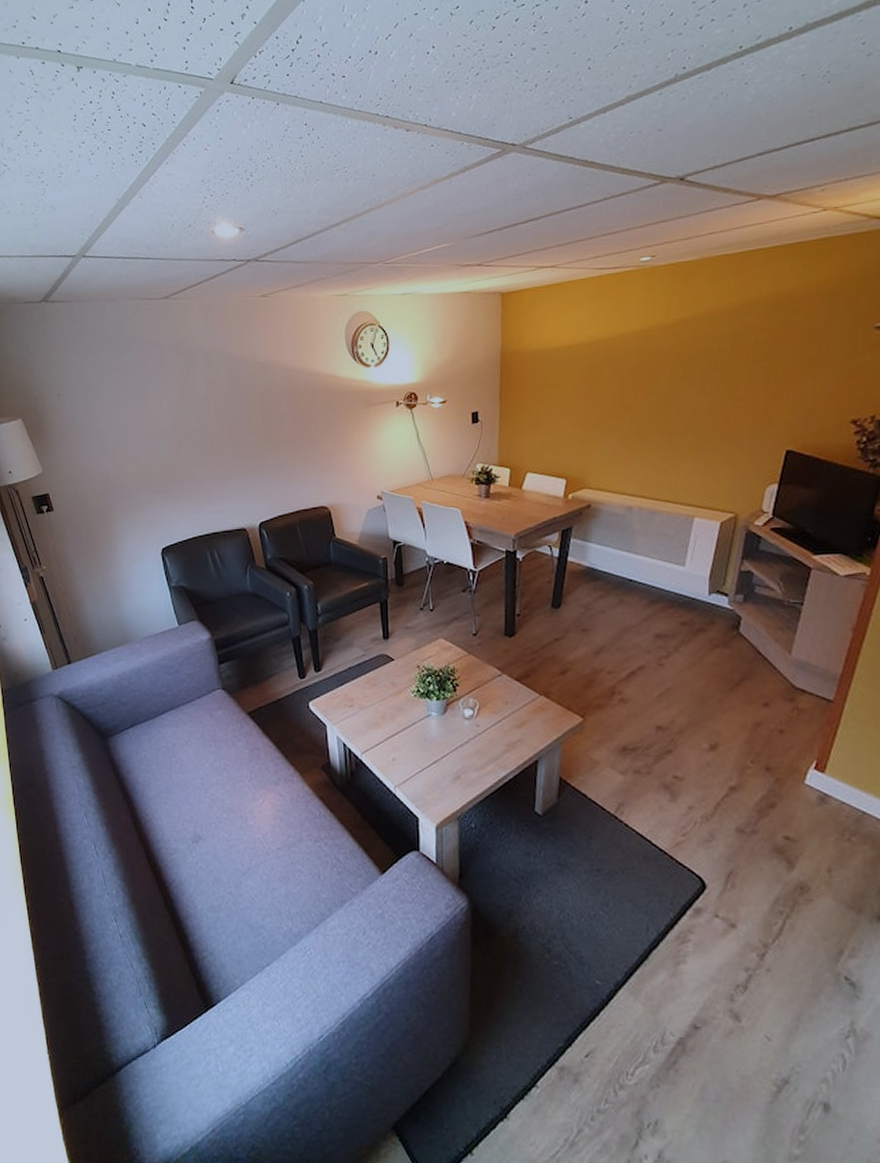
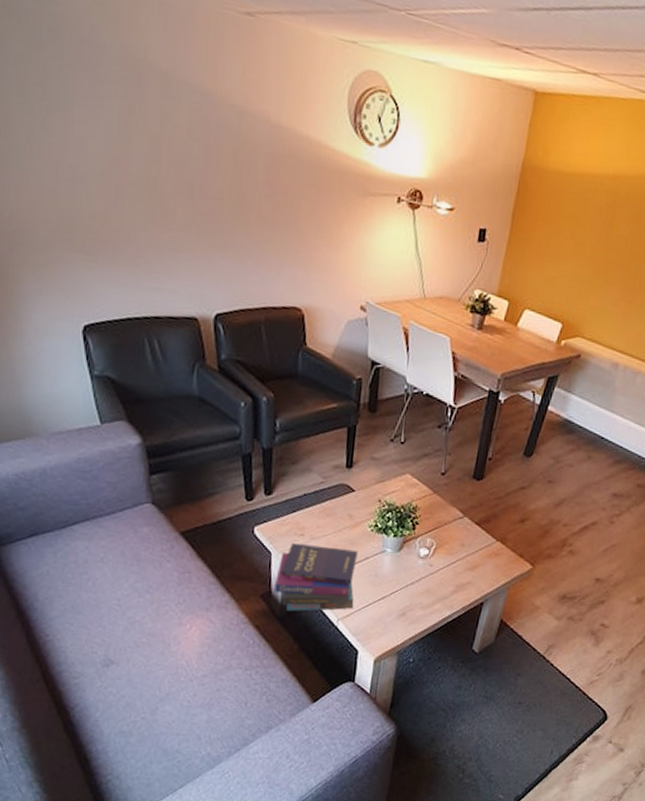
books: none [333,715,408,781] -> present [274,543,358,612]

